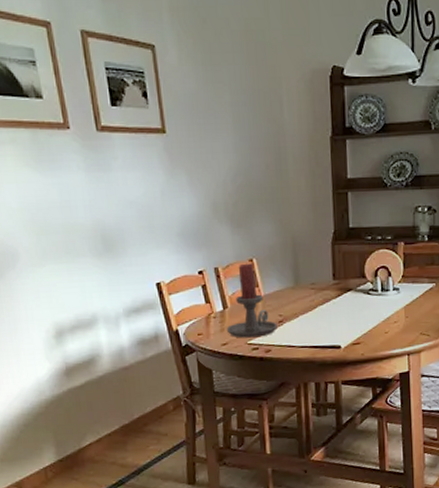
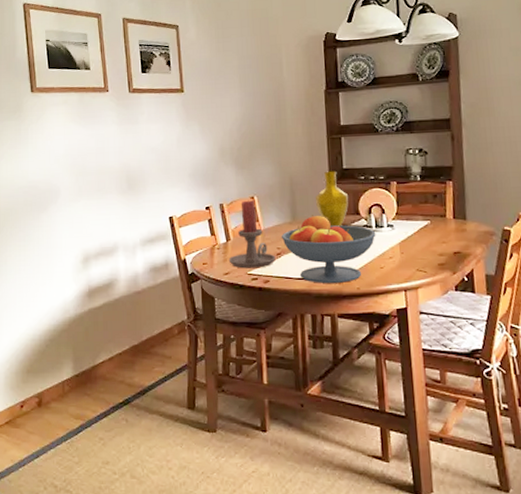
fruit bowl: none [283,279,382,351] -> present [281,215,376,283]
vase: none [319,230,355,291] -> present [315,170,349,227]

